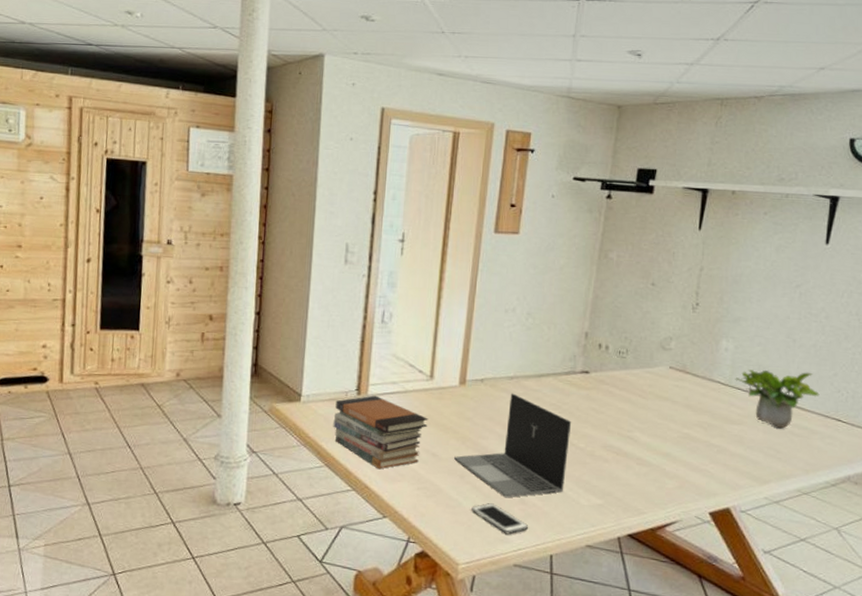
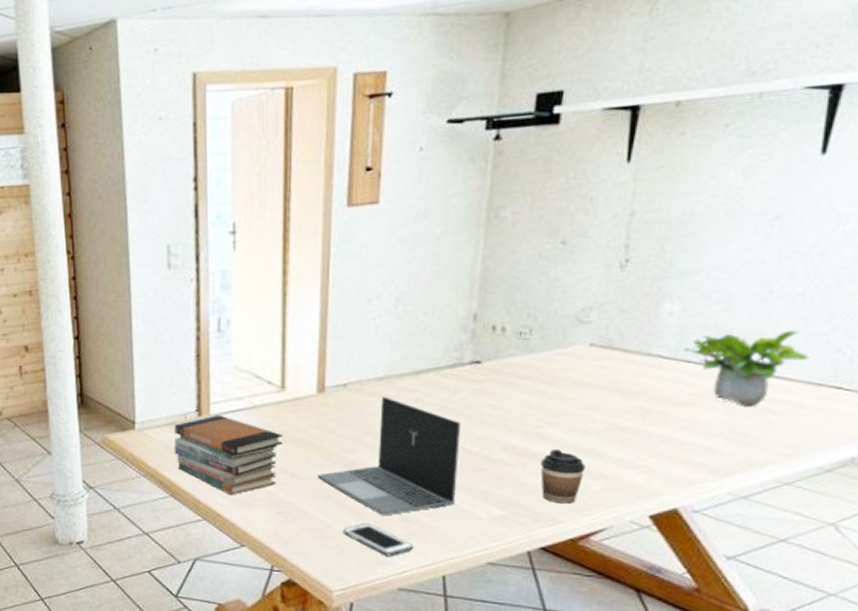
coffee cup: none [630,451,664,498] -> present [540,449,585,504]

